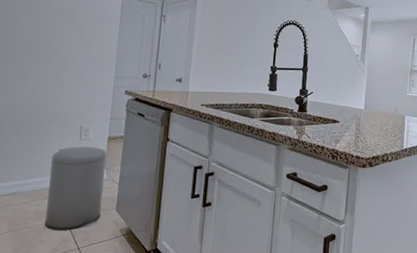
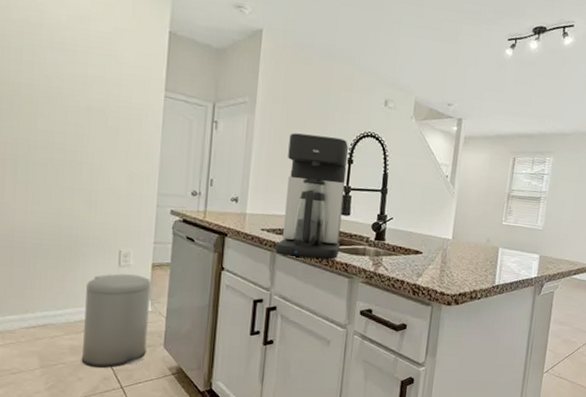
coffee maker: none [213,23,275,130] -> present [275,133,349,260]

